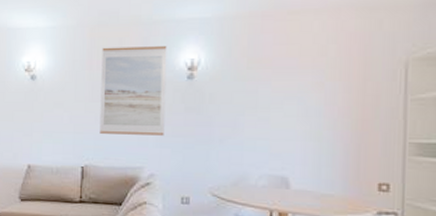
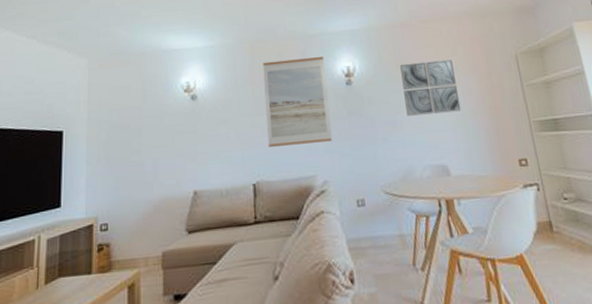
wall art: none [251,60,320,121] -> present [400,59,462,116]

